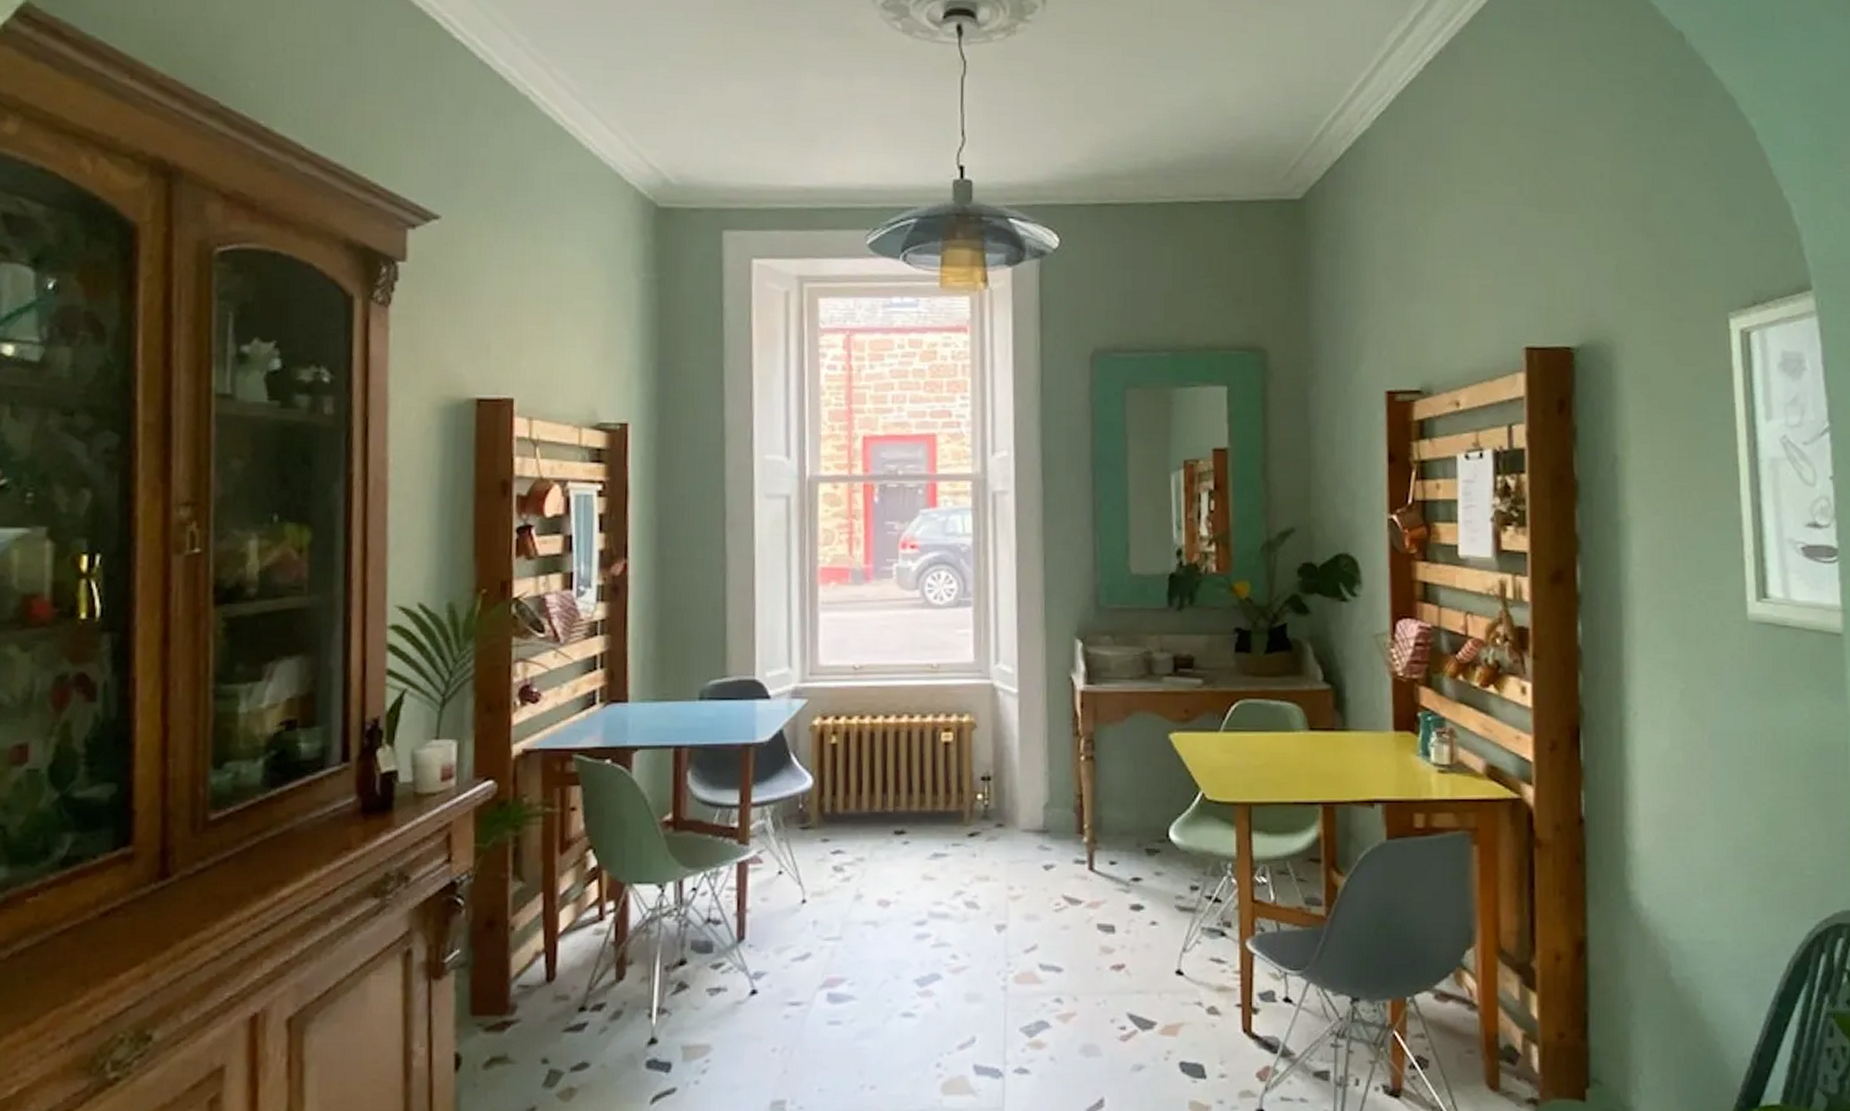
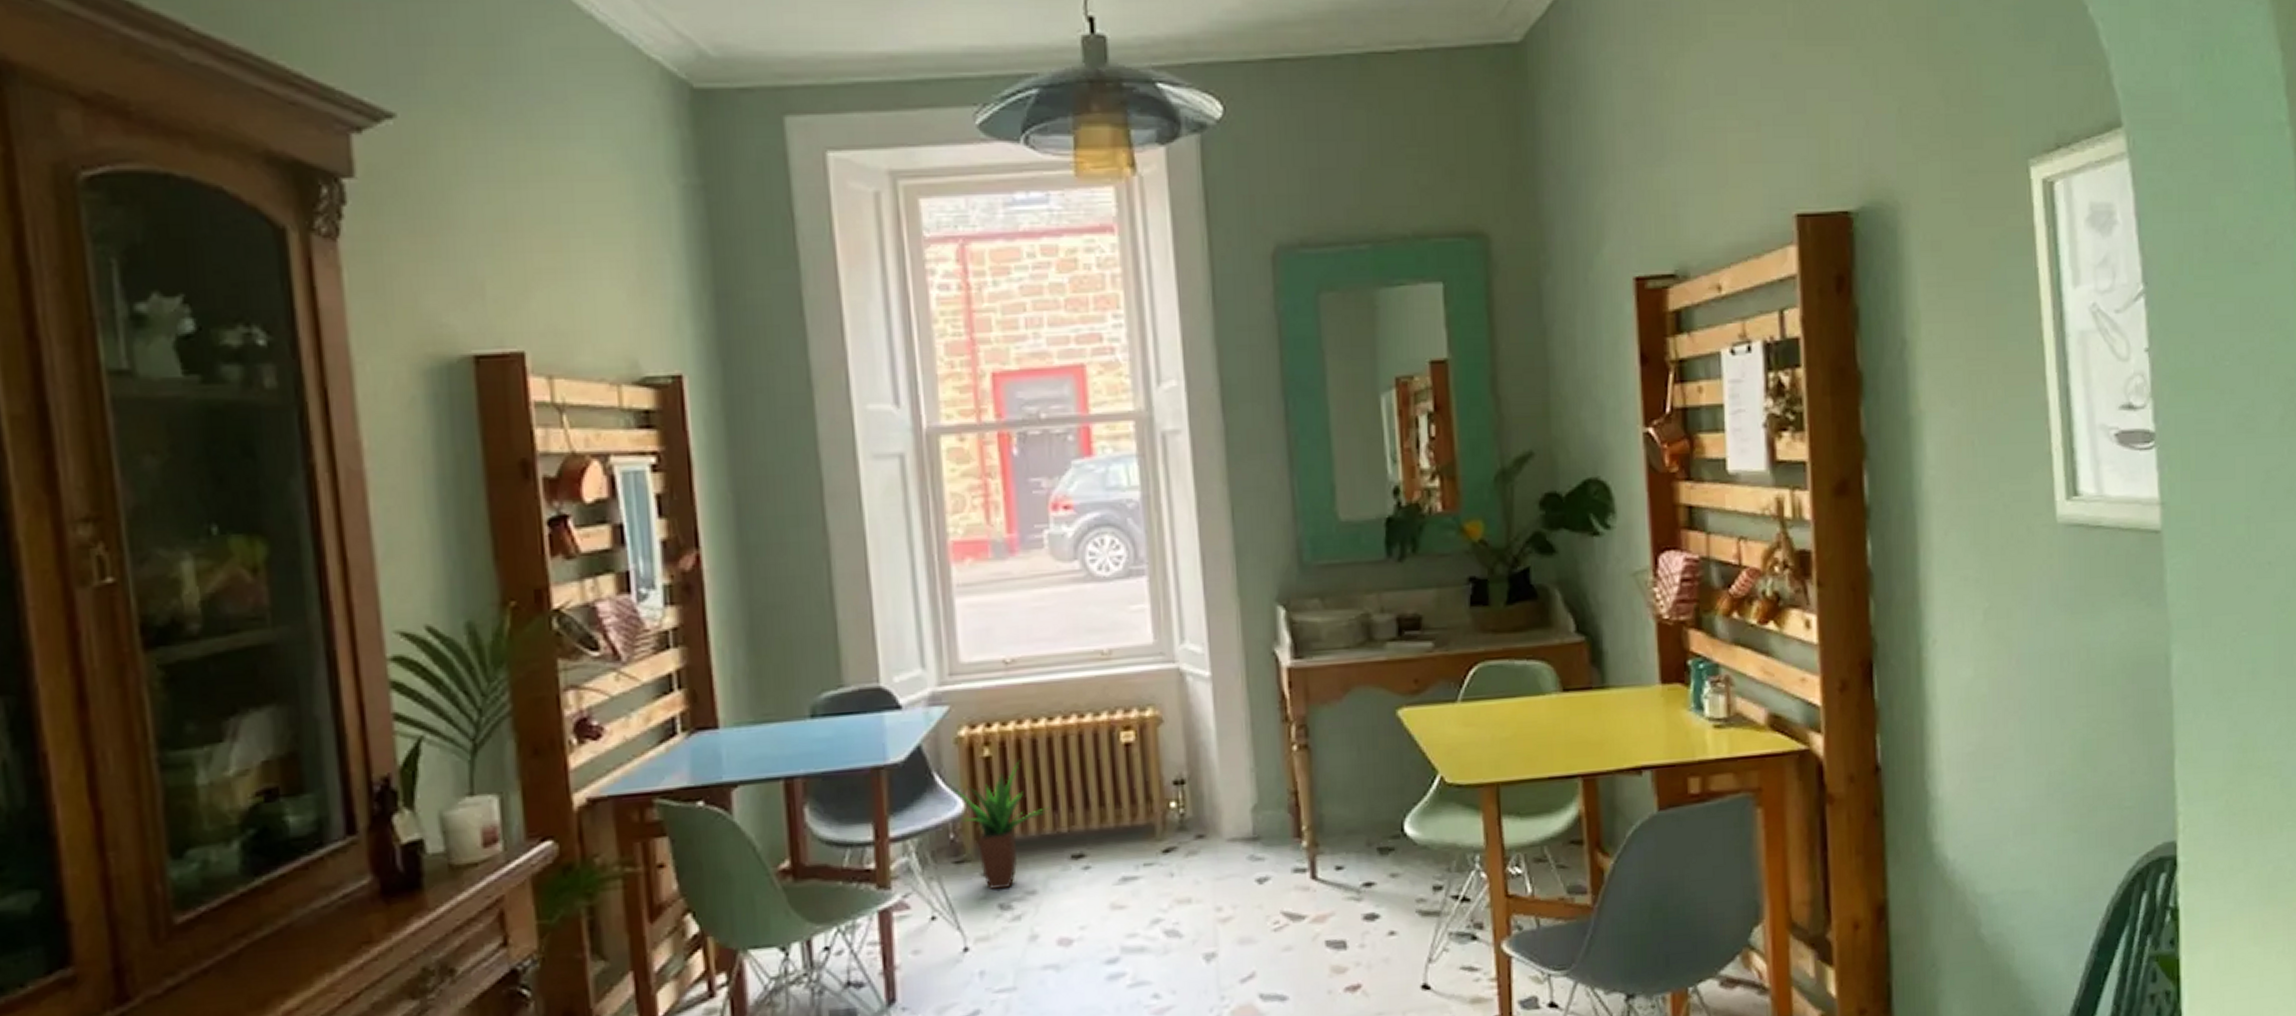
potted plant: none [803,748,881,854] -> present [950,759,1050,889]

